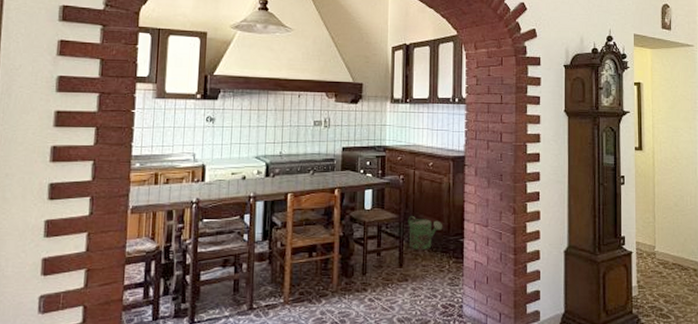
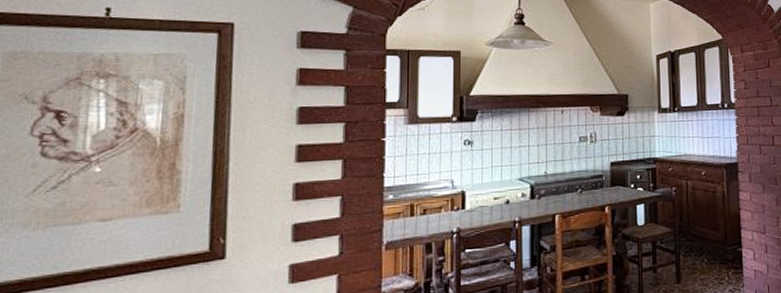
watering can: present [408,216,443,249] -> none [683,229,720,263]

